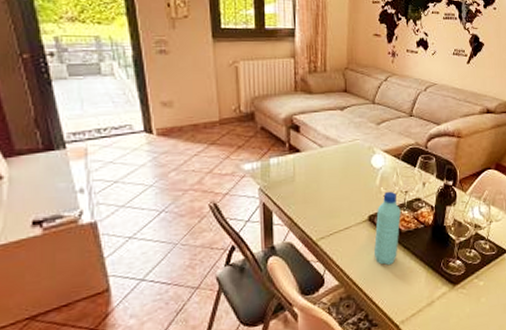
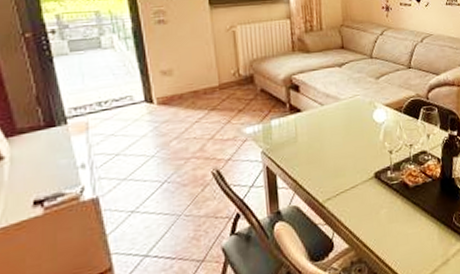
water bottle: present [374,191,401,266] -> none [382,145,408,224]

